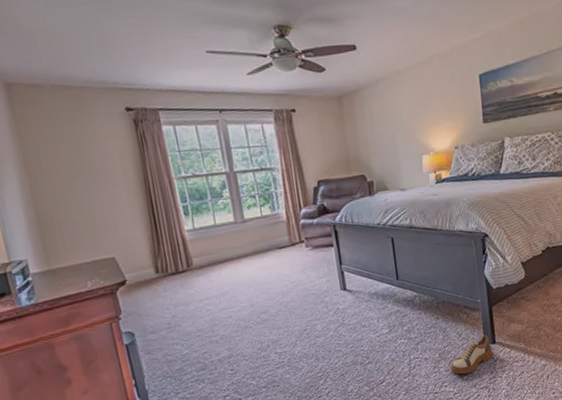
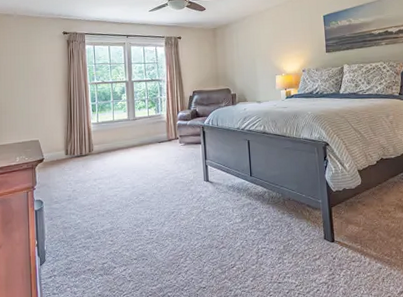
shoe: present [451,334,493,375] -> none [294,233,332,268]

